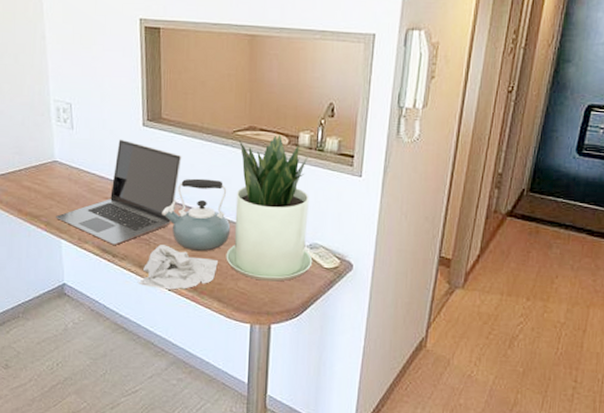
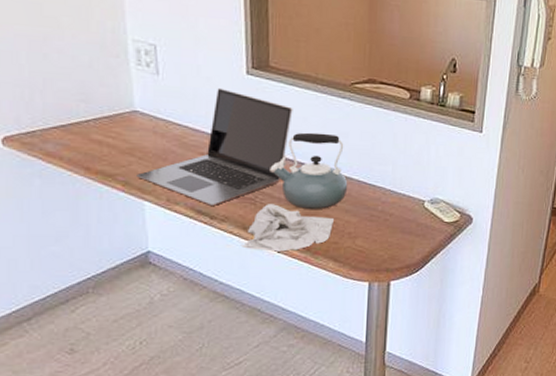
planter: present [226,135,313,282] -> none [342,89,434,238]

